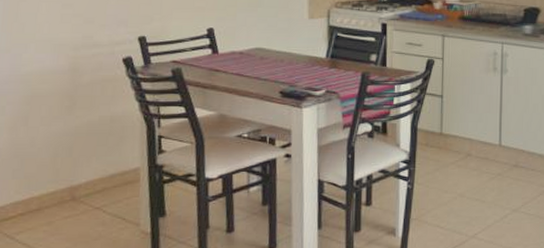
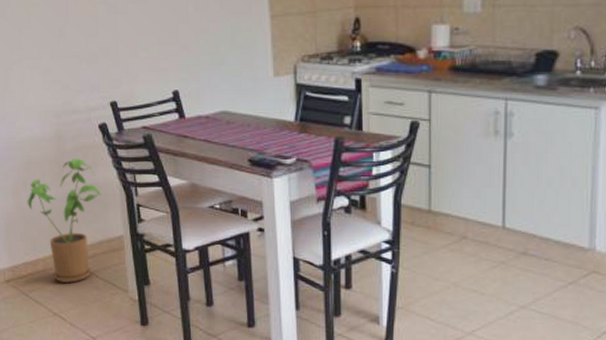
house plant: none [25,91,119,222] -> present [27,158,102,284]

